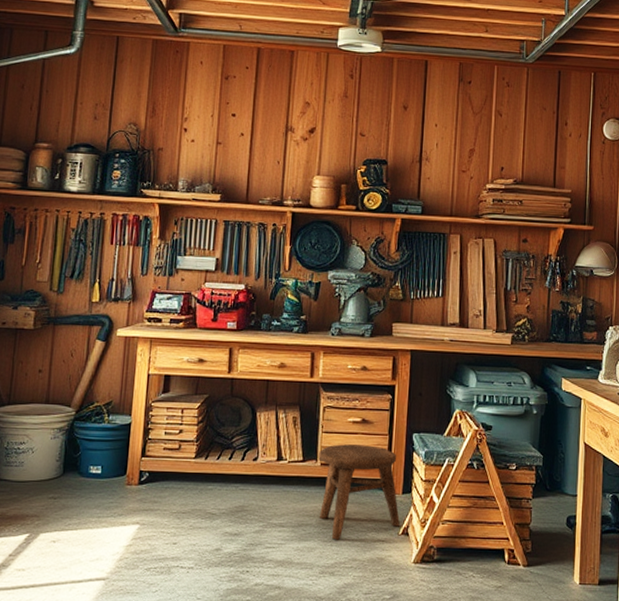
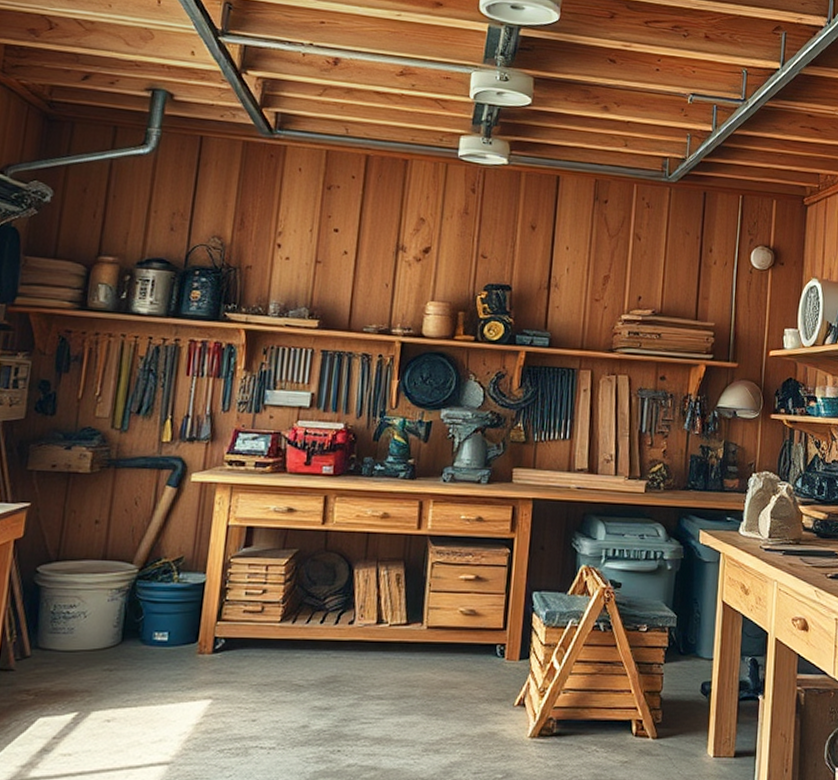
stool: present [318,444,401,540] -> none [424,604,517,713]

